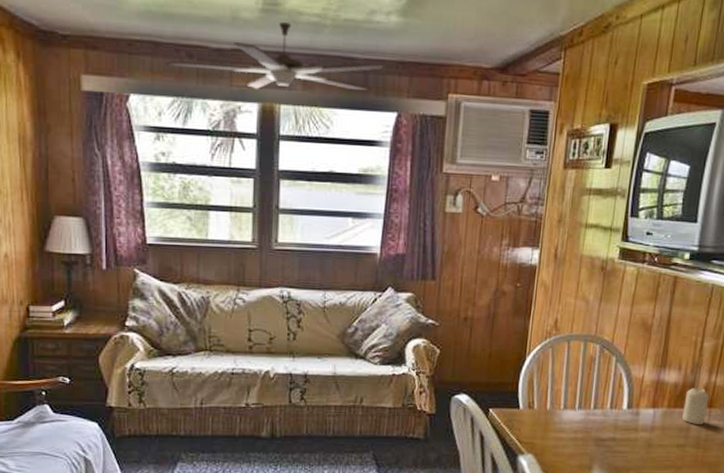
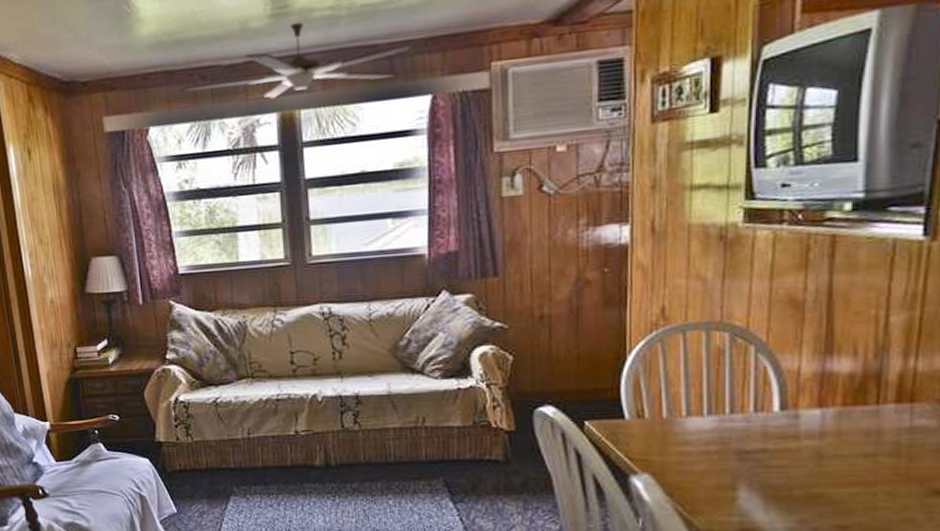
candle: present [682,387,710,425] -> none [868,376,909,426]

